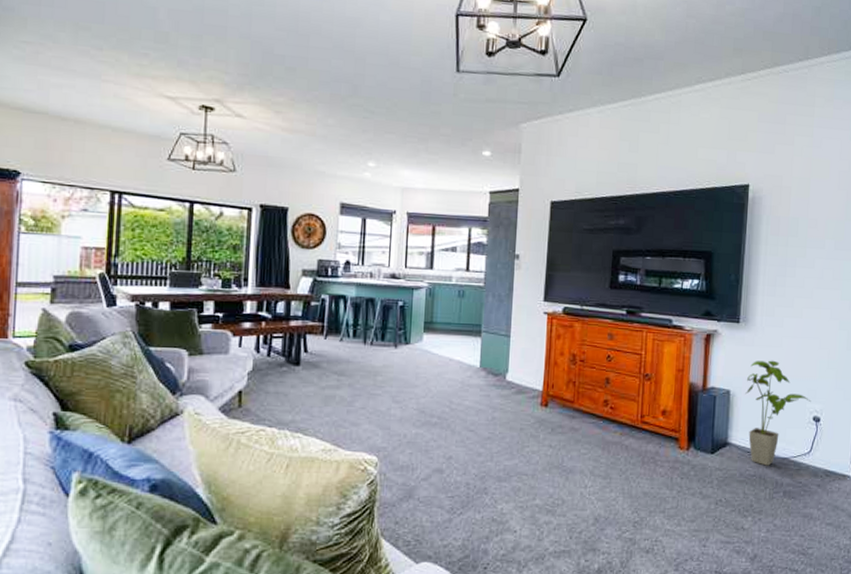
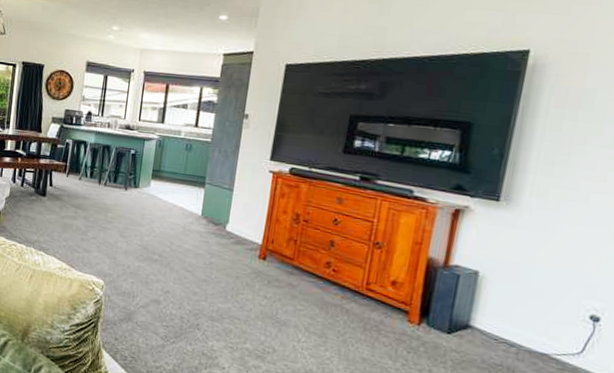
house plant: present [745,360,811,466] -> none [497,244,590,359]

